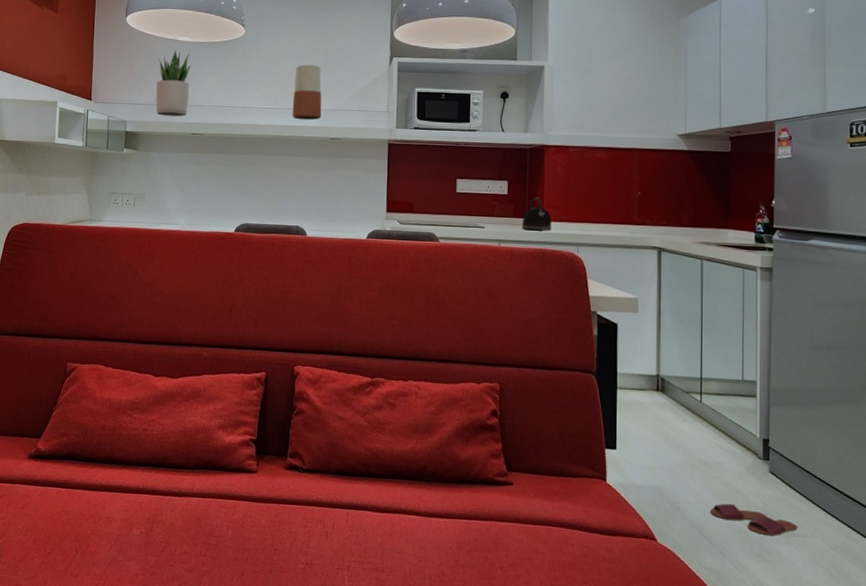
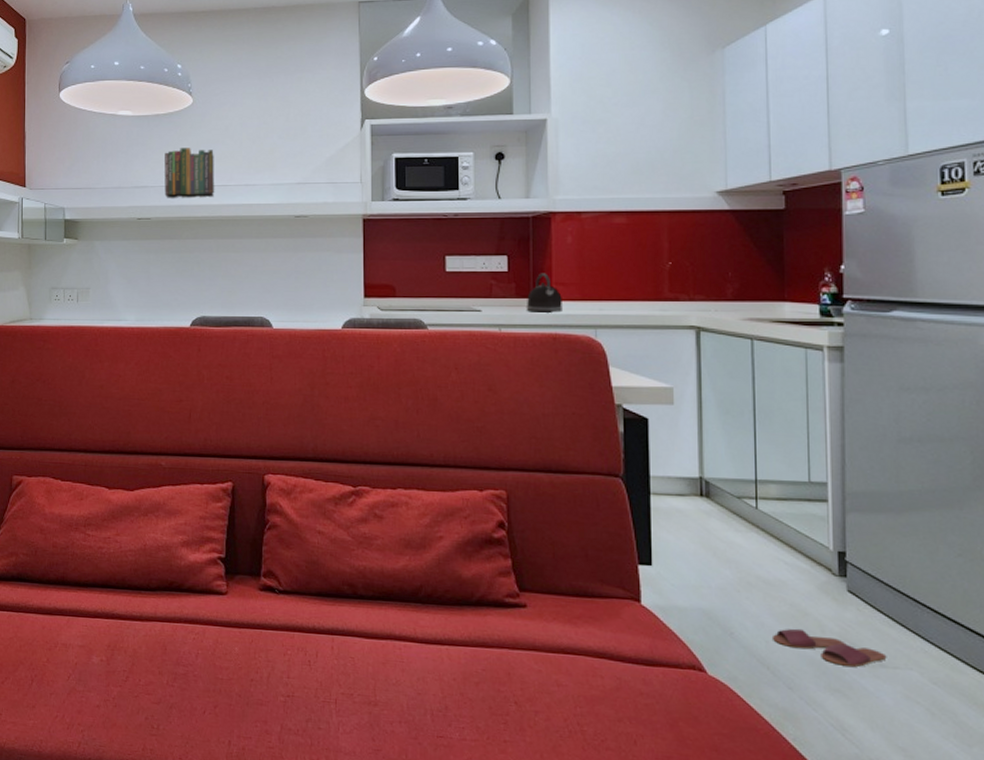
planter: present [156,51,191,117] -> none [95,127,134,200]
books: none [216,73,262,119] -> present [164,148,214,199]
vase: present [292,64,322,121] -> none [250,133,284,197]

